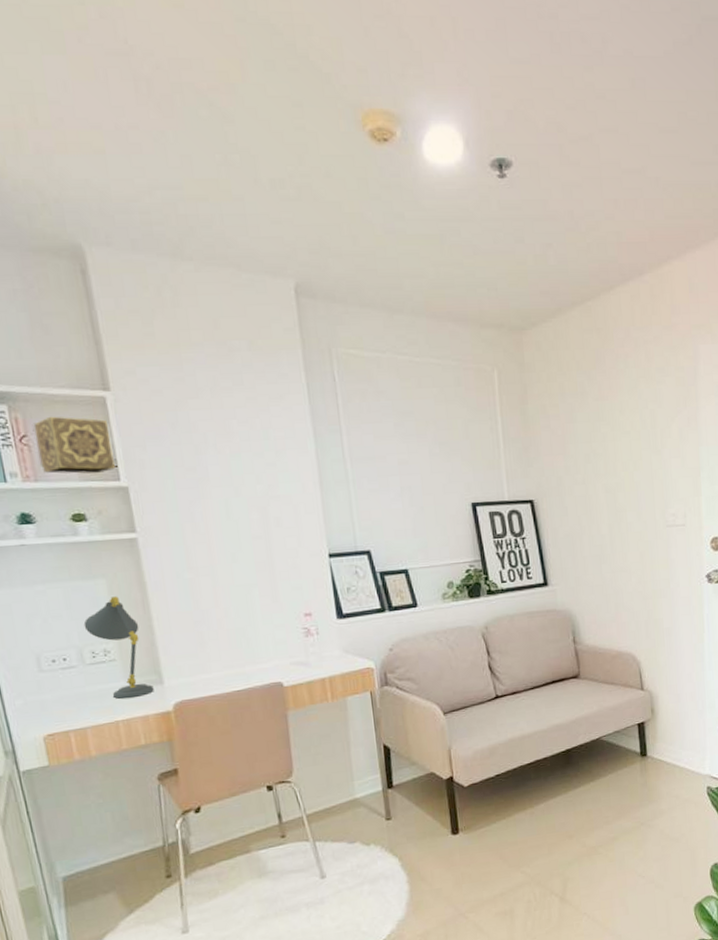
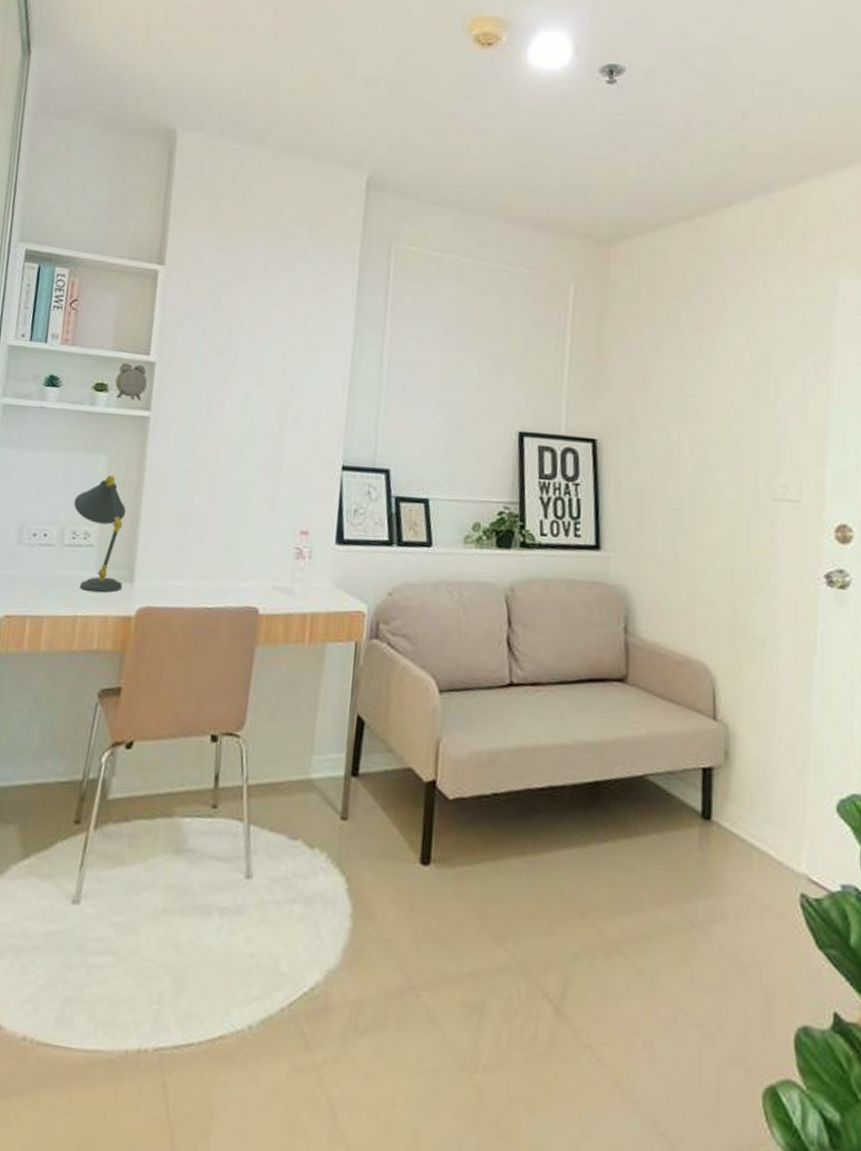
decorative box: present [35,416,115,474] -> none [82,284,153,346]
alarm clock: none [91,491,126,526] -> present [115,363,147,401]

